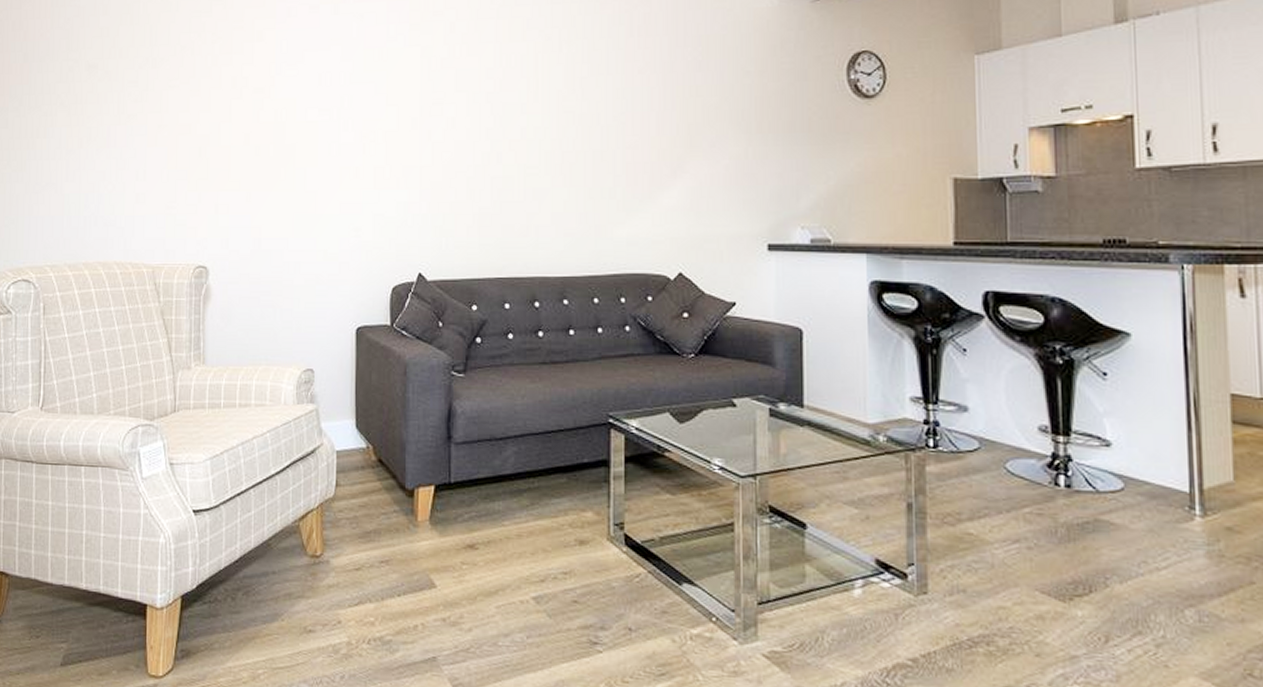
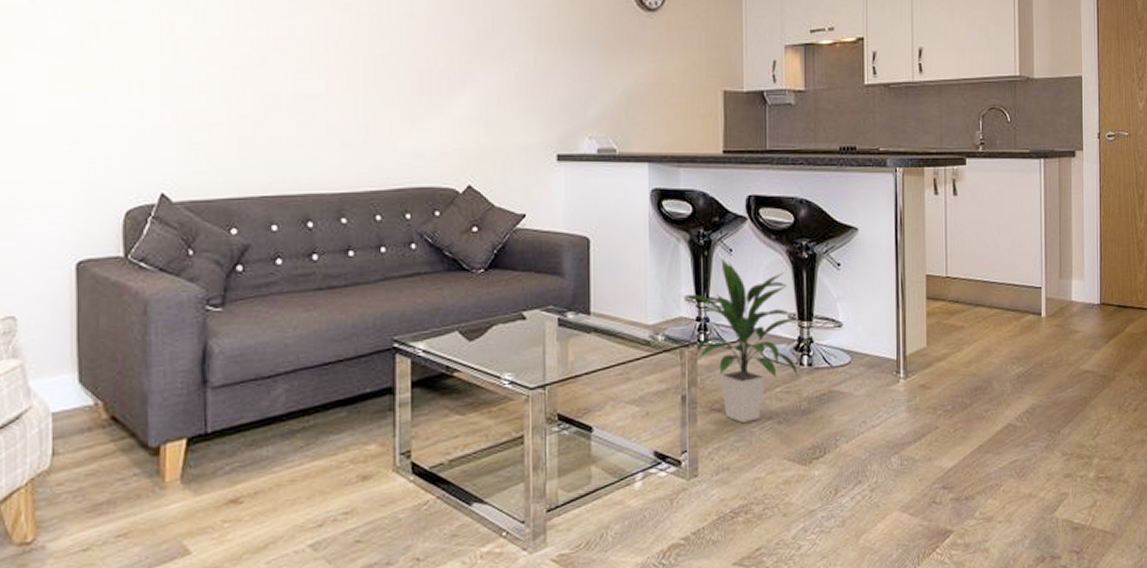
indoor plant: none [907,357,1053,542] -> present [682,257,799,423]

